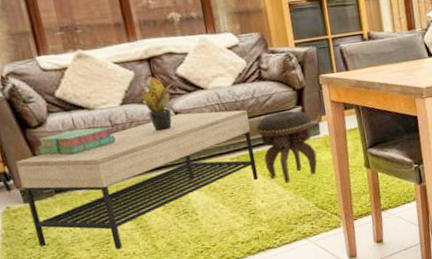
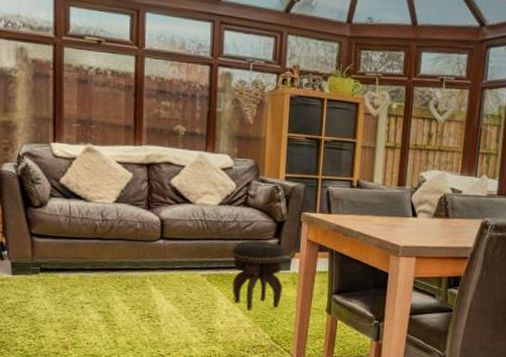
coffee table: present [16,109,259,250] -> none [13,222,226,337]
stack of books: present [37,127,116,155] -> none [34,216,103,239]
potted plant: present [140,77,176,132] -> none [134,182,168,235]

